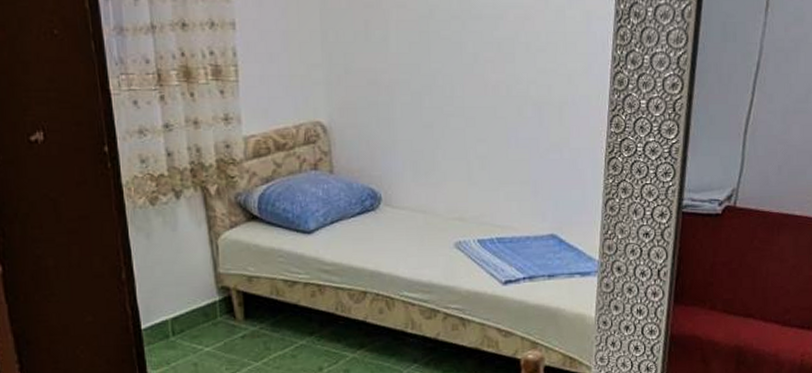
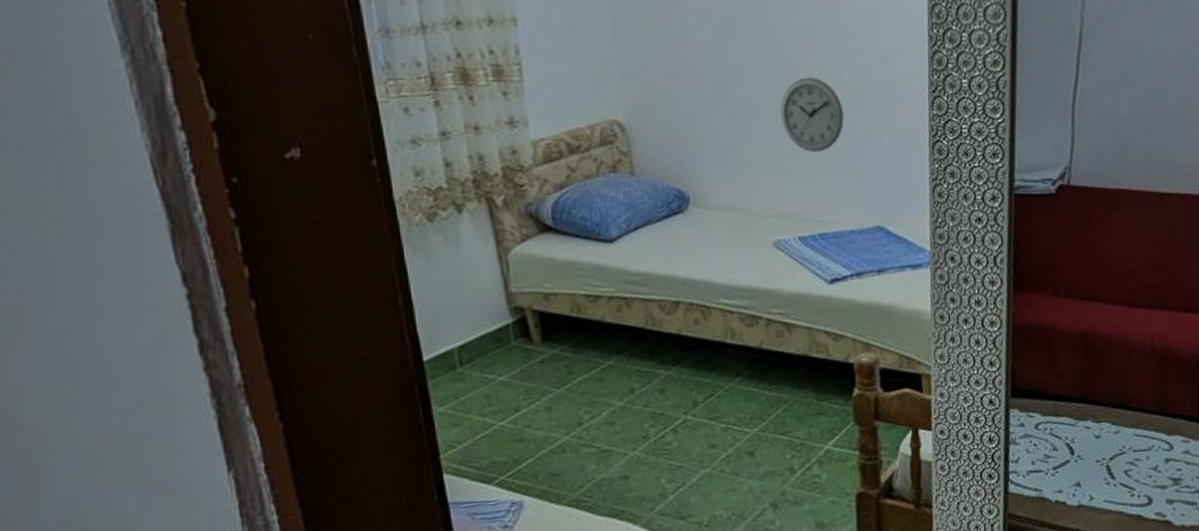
wall clock: none [469,90,527,162] -> present [780,76,844,153]

